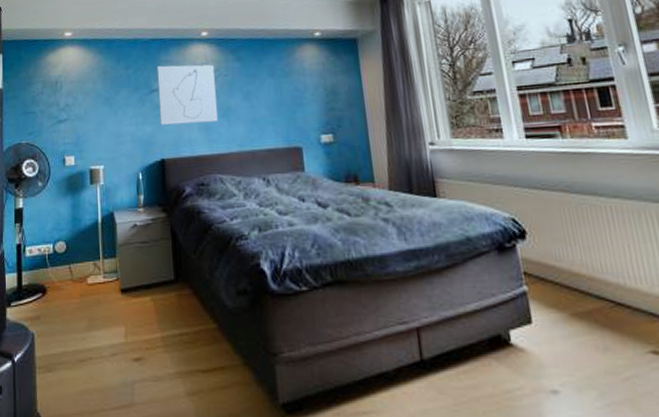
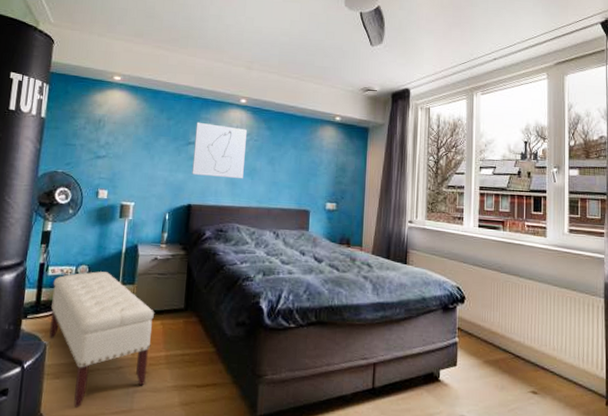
bench: none [32,246,144,404] -> present [49,271,154,408]

